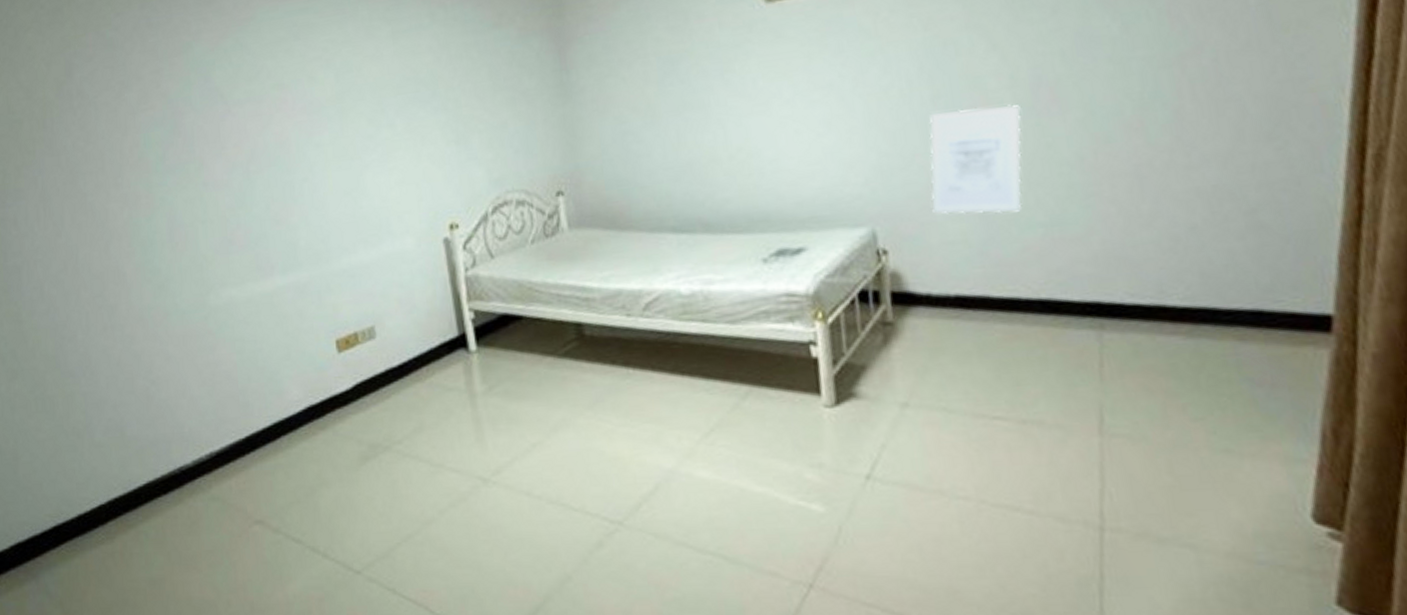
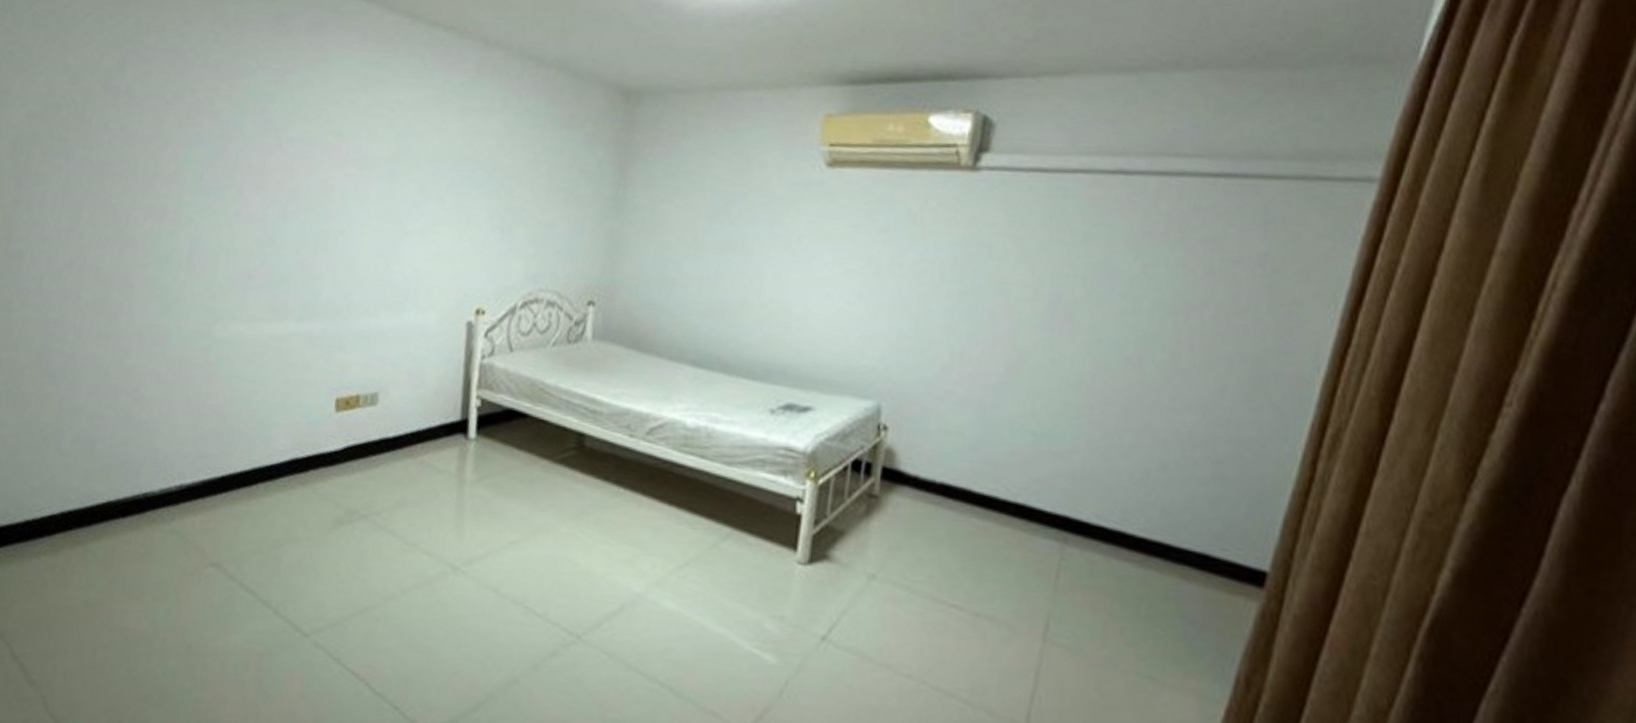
wall art: present [929,104,1022,214] -> none [937,307,1036,417]

